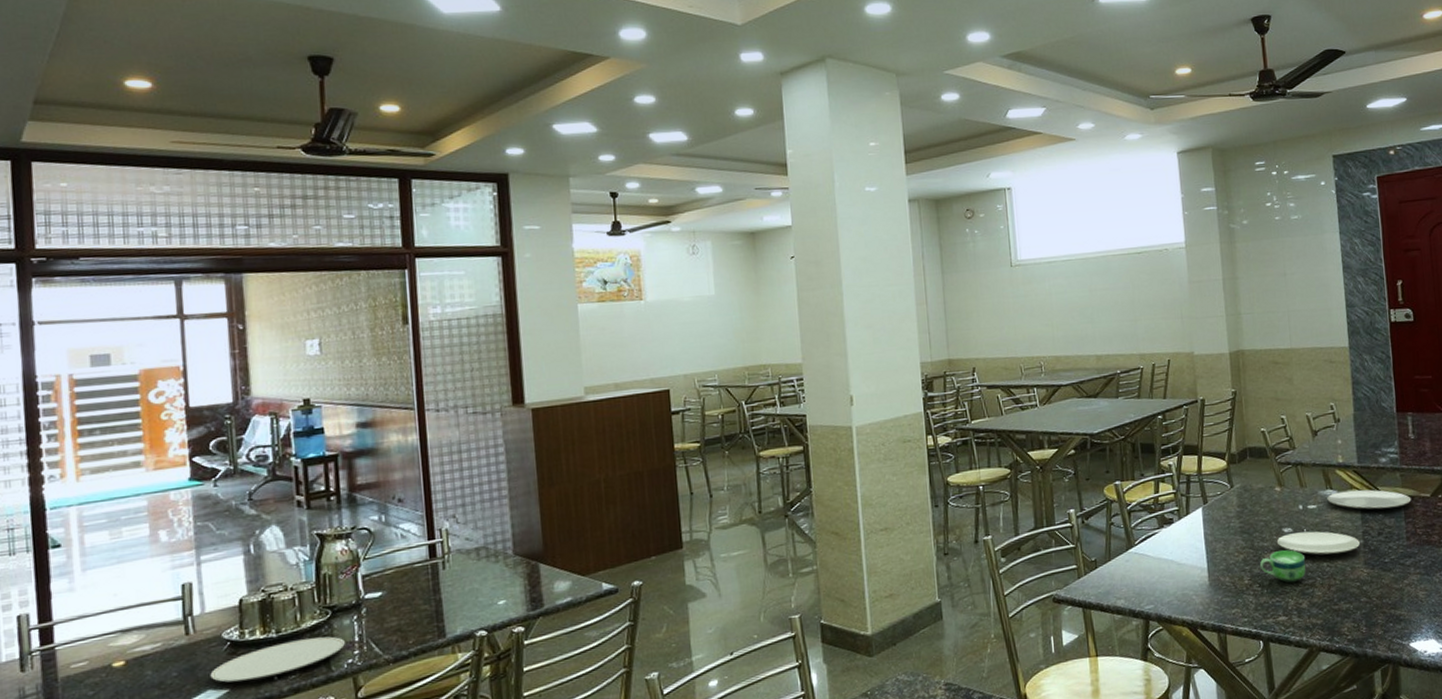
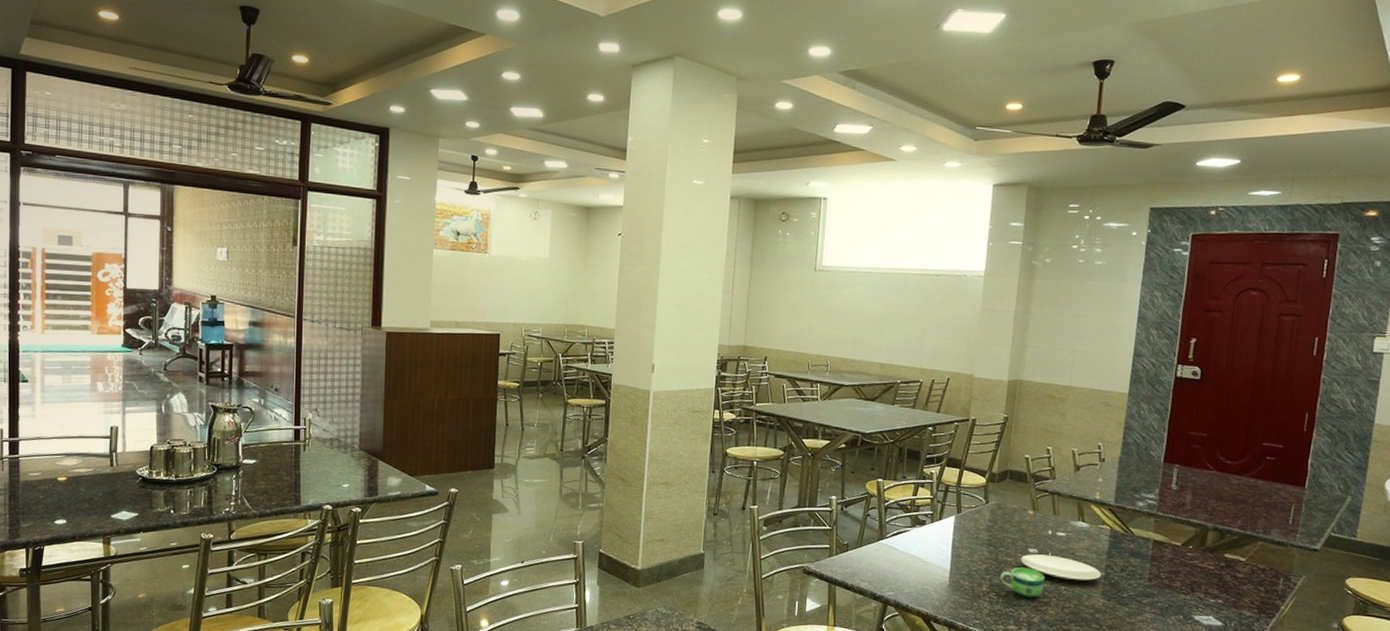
plate: present [210,636,345,683] -> none [125,485,225,511]
plate: present [1327,489,1412,510] -> none [1077,525,1161,550]

